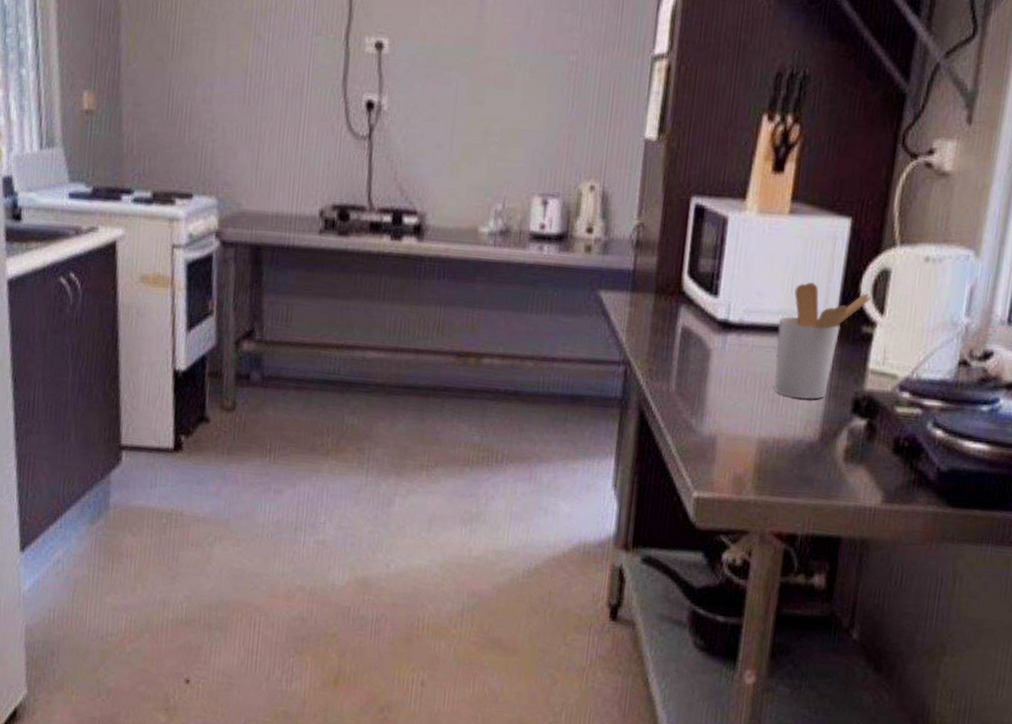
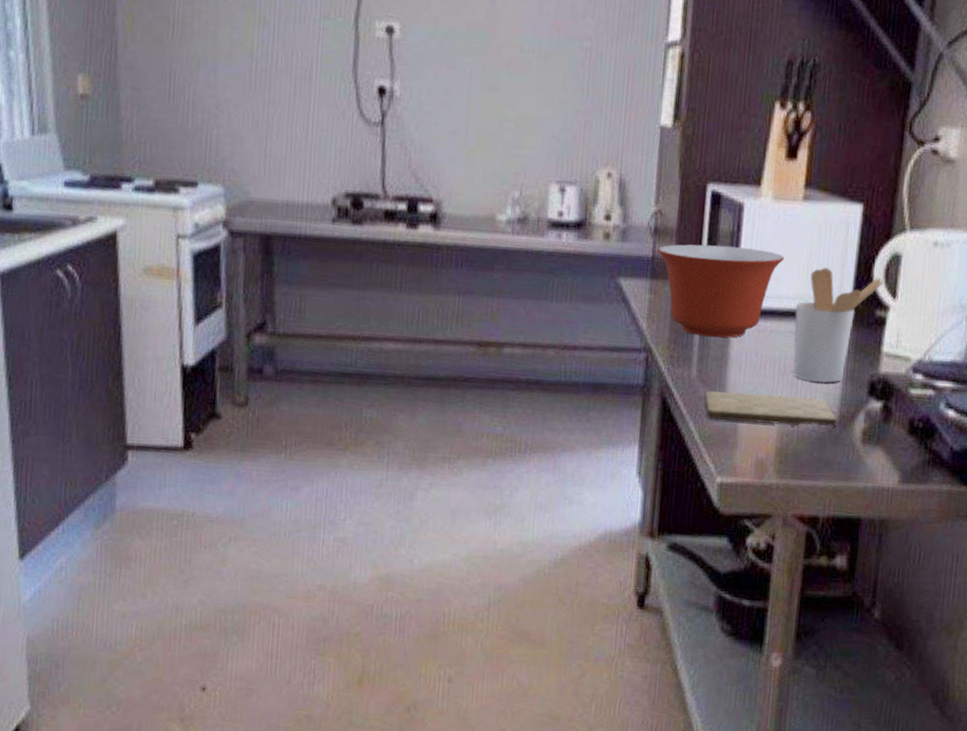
mixing bowl: none [639,257,769,352] -> present [657,244,785,338]
cutting board: none [683,405,819,446] -> present [704,391,837,429]

